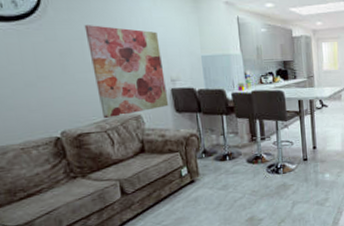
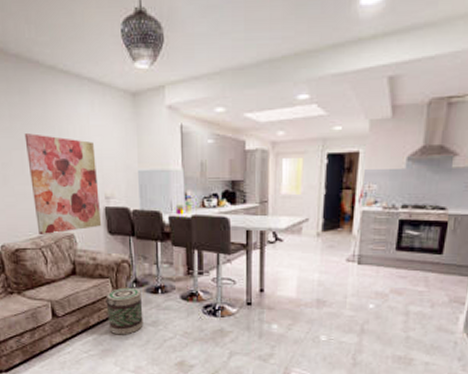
basket: none [176,157,214,203] -> present [105,287,144,335]

